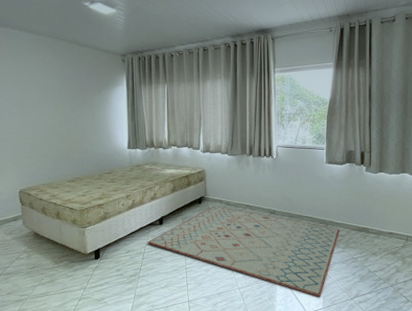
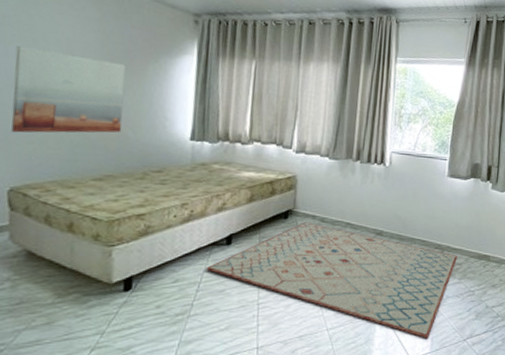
wall art: none [14,93,83,152] -> present [11,46,126,133]

